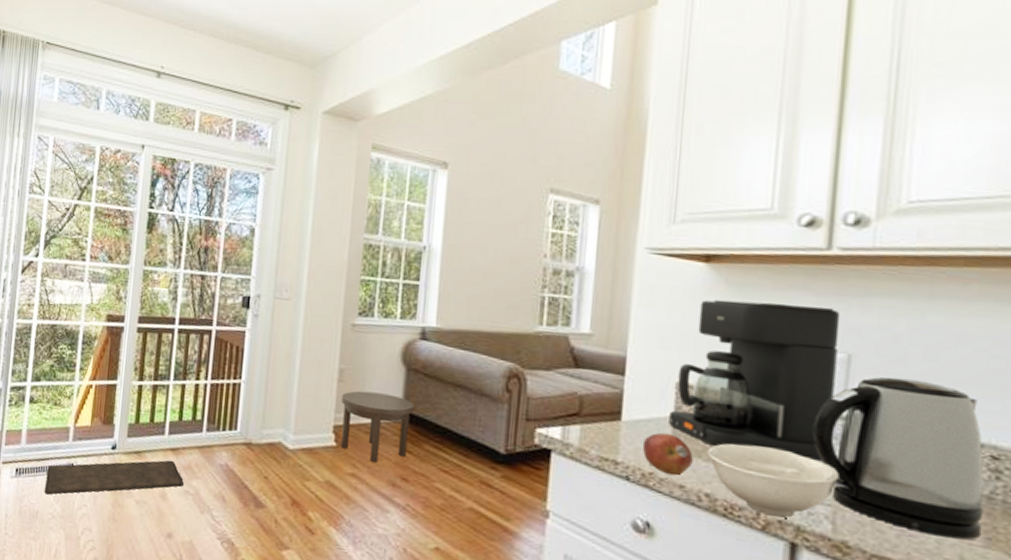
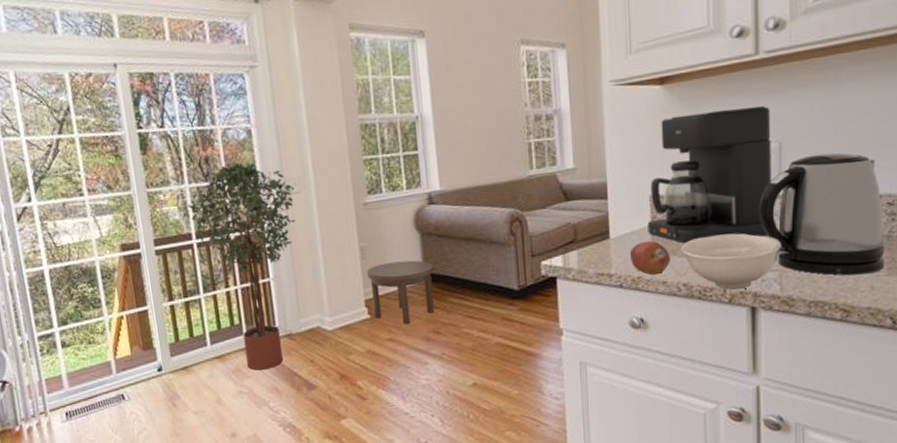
doormat: present [44,460,184,495] -> none [98,367,236,429]
potted tree: none [177,257,285,475] -> present [186,162,296,371]

